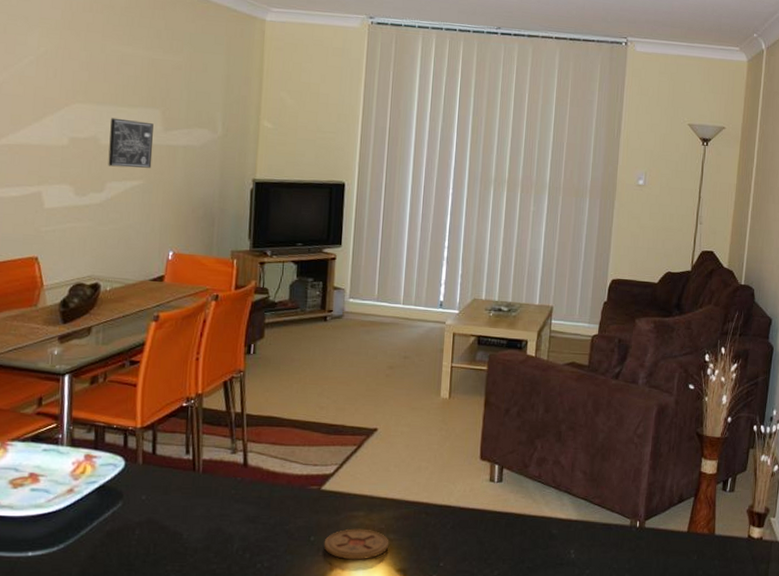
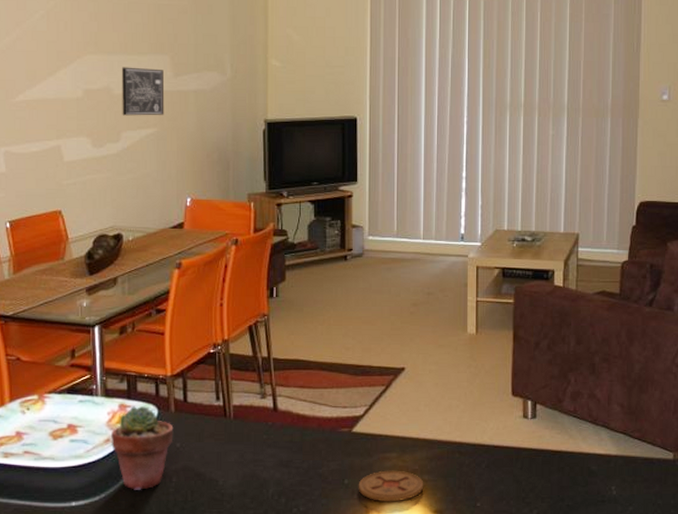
potted succulent: none [73,457,140,543] -> present [110,406,174,491]

